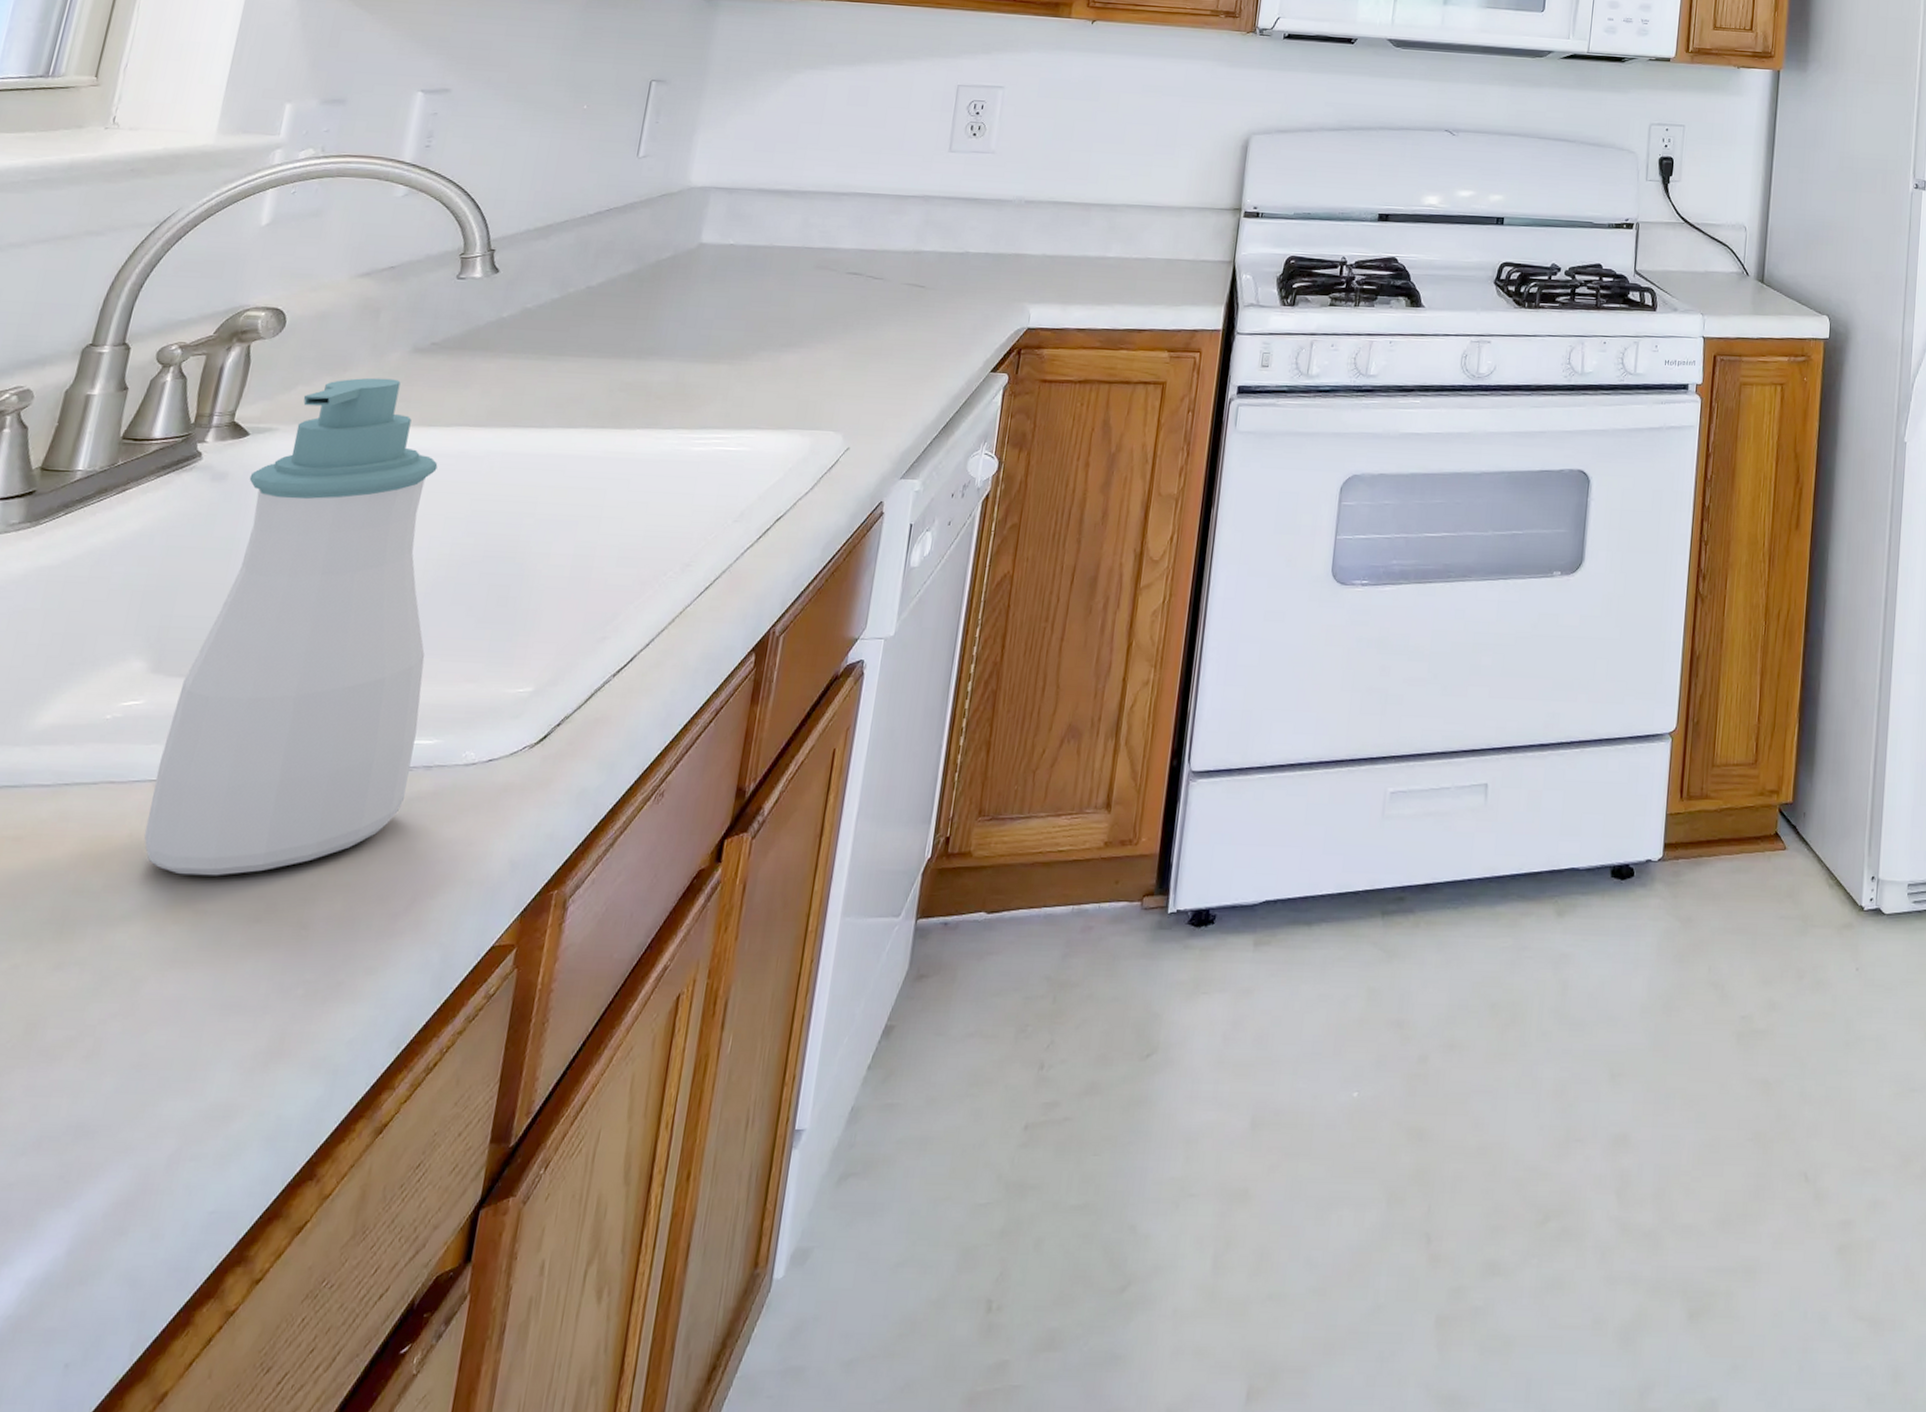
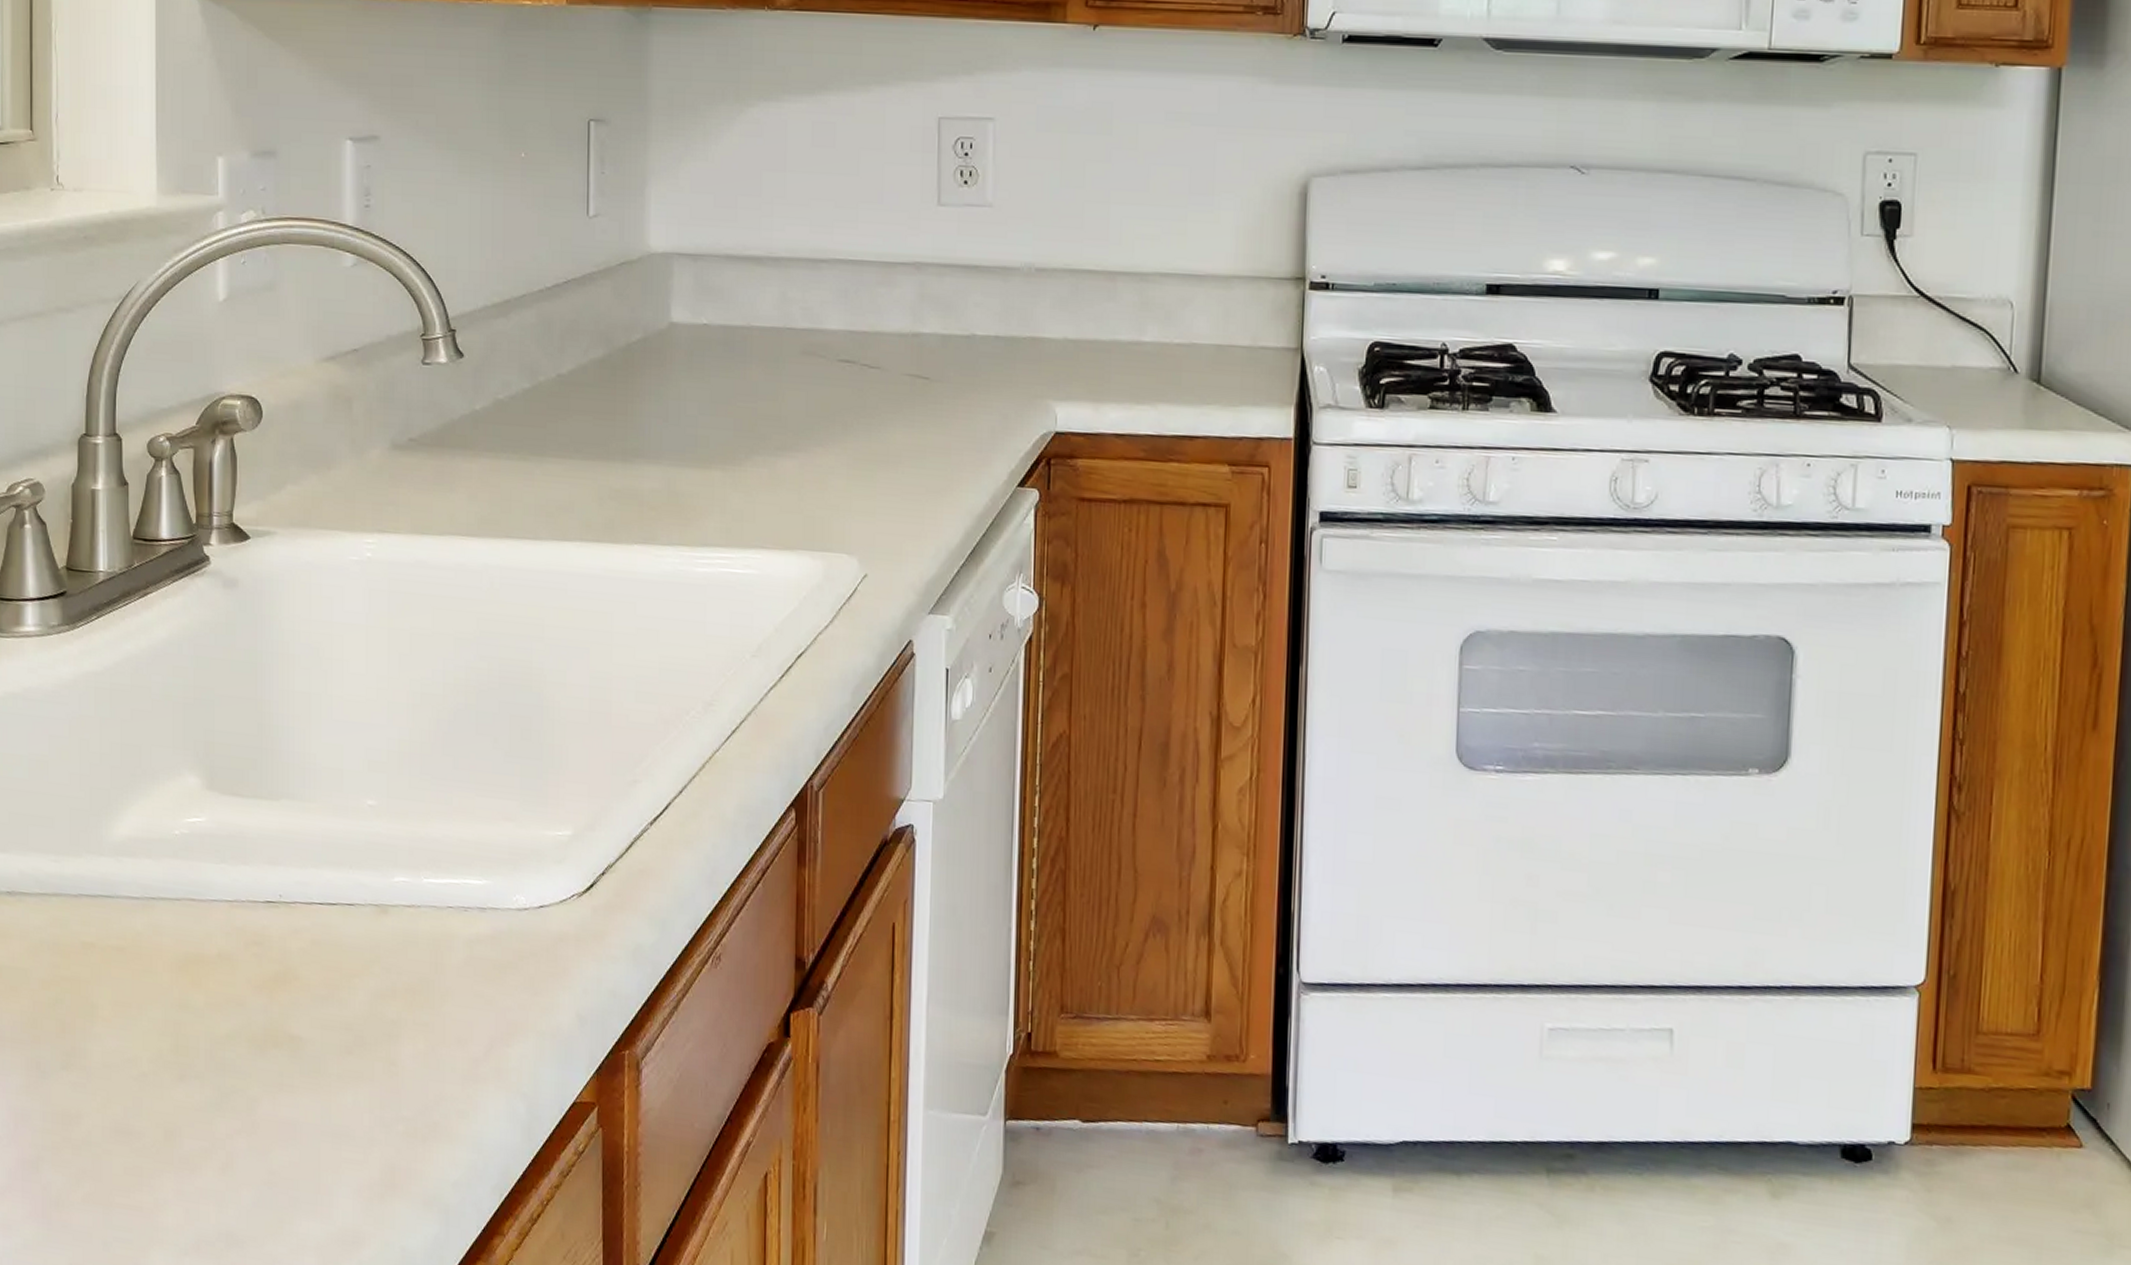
soap bottle: present [144,377,438,876] -> none [231,477,465,1004]

